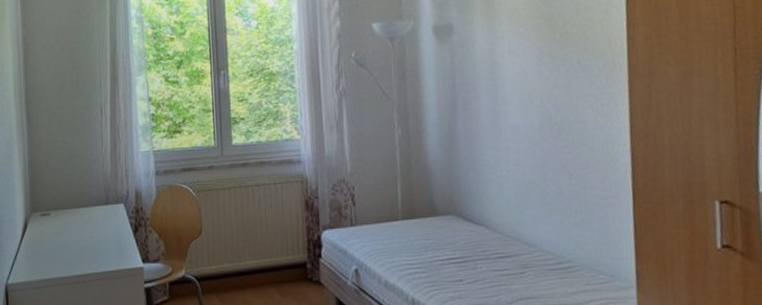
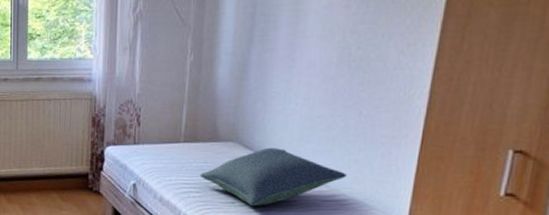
pillow: none [422,217,570,282] -> present [199,147,348,206]

